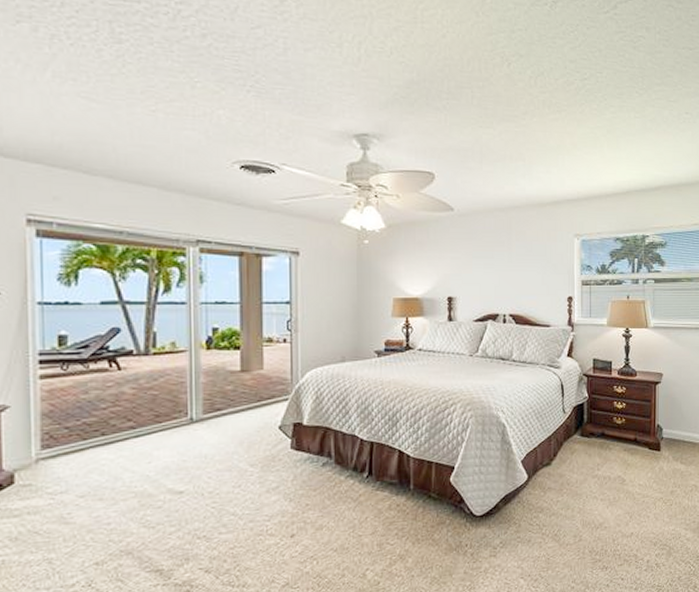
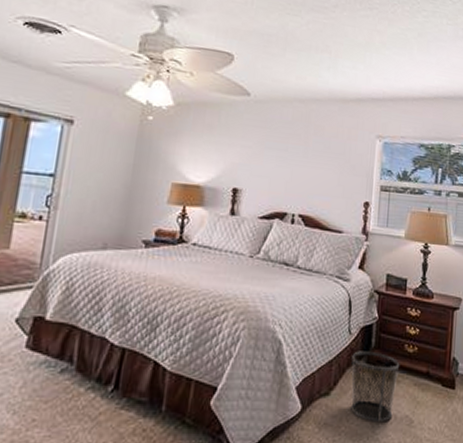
waste bin: none [568,425,610,484] -> present [351,351,400,423]

